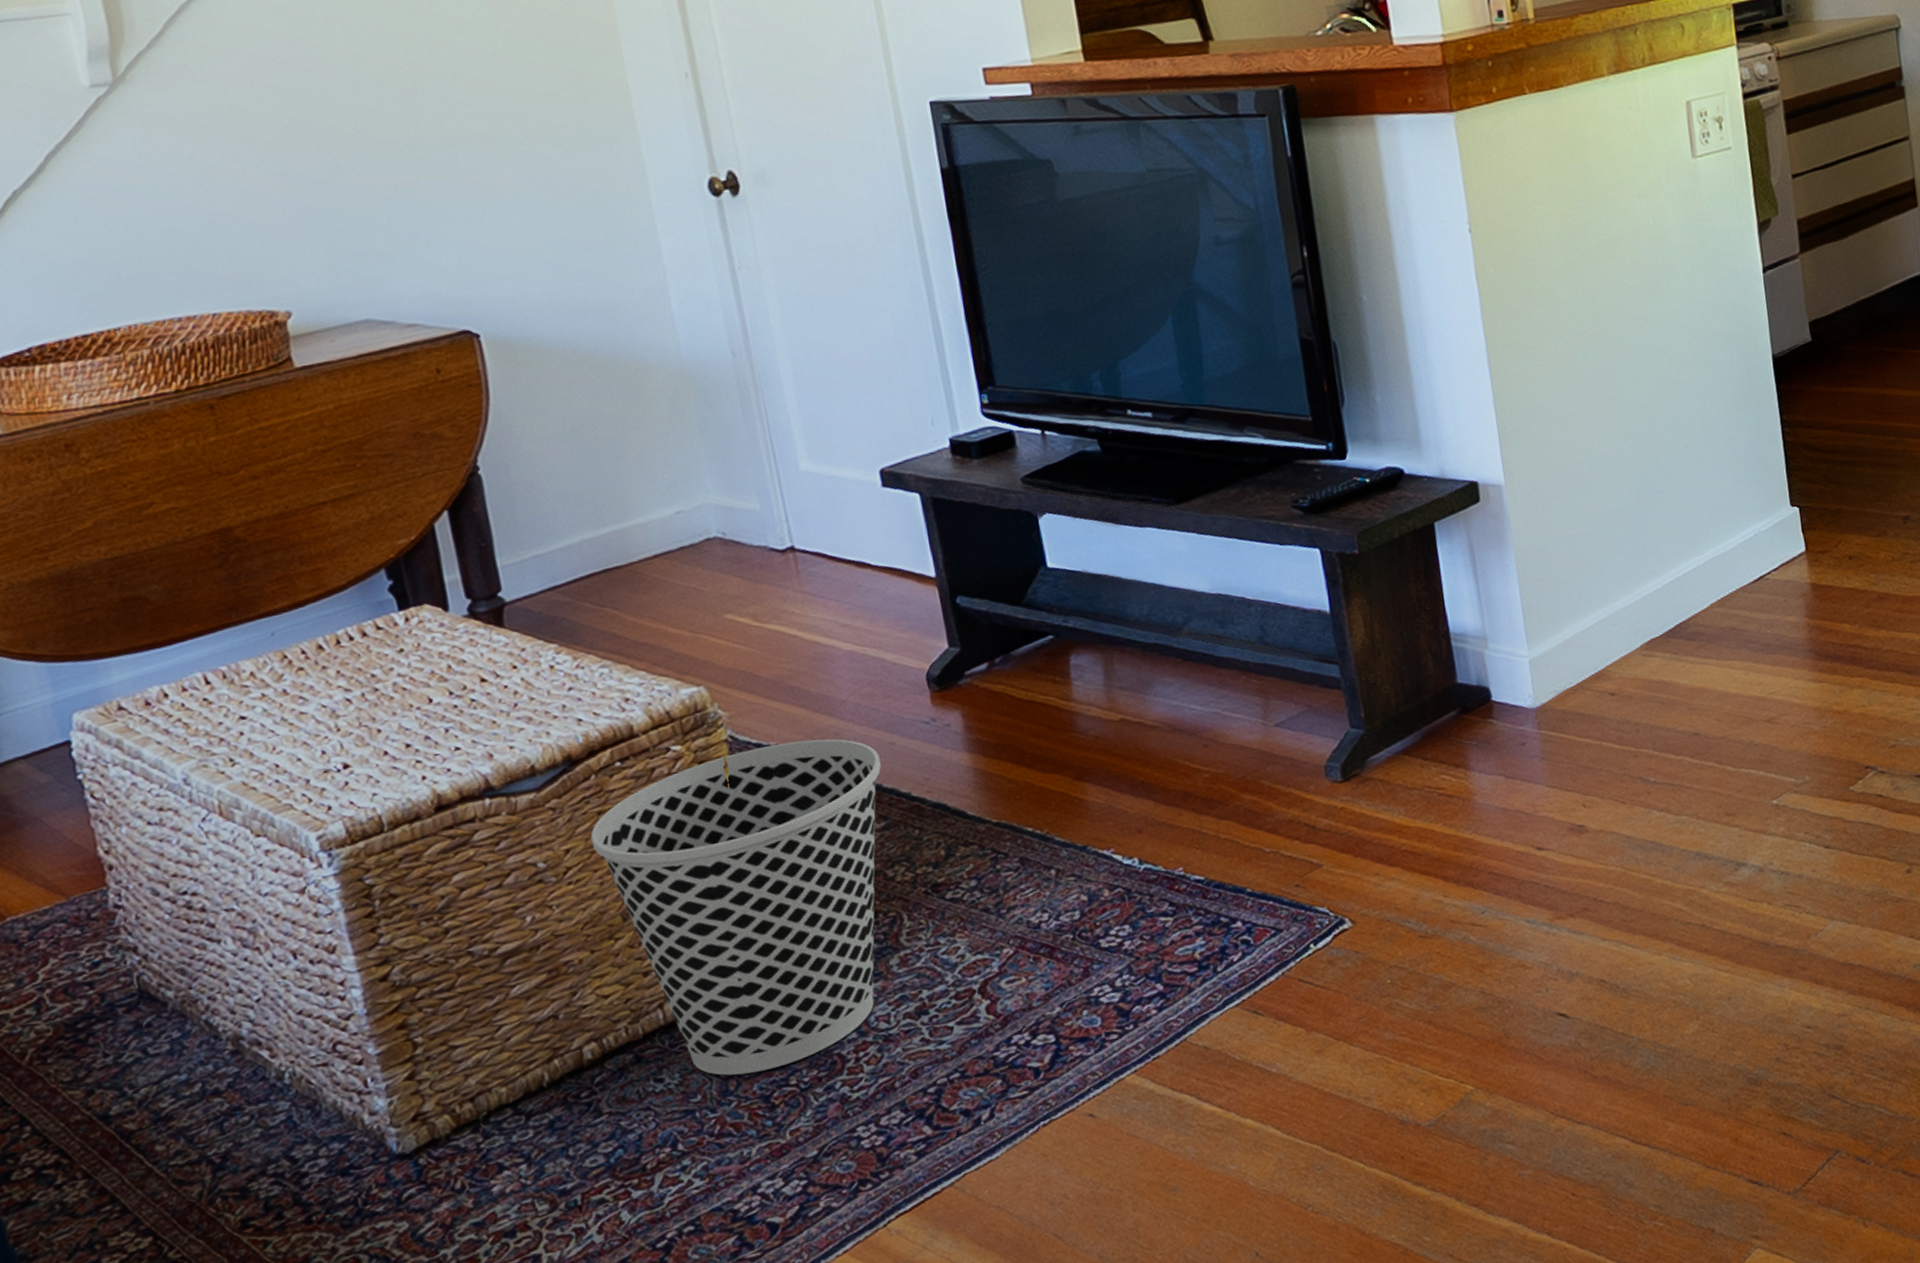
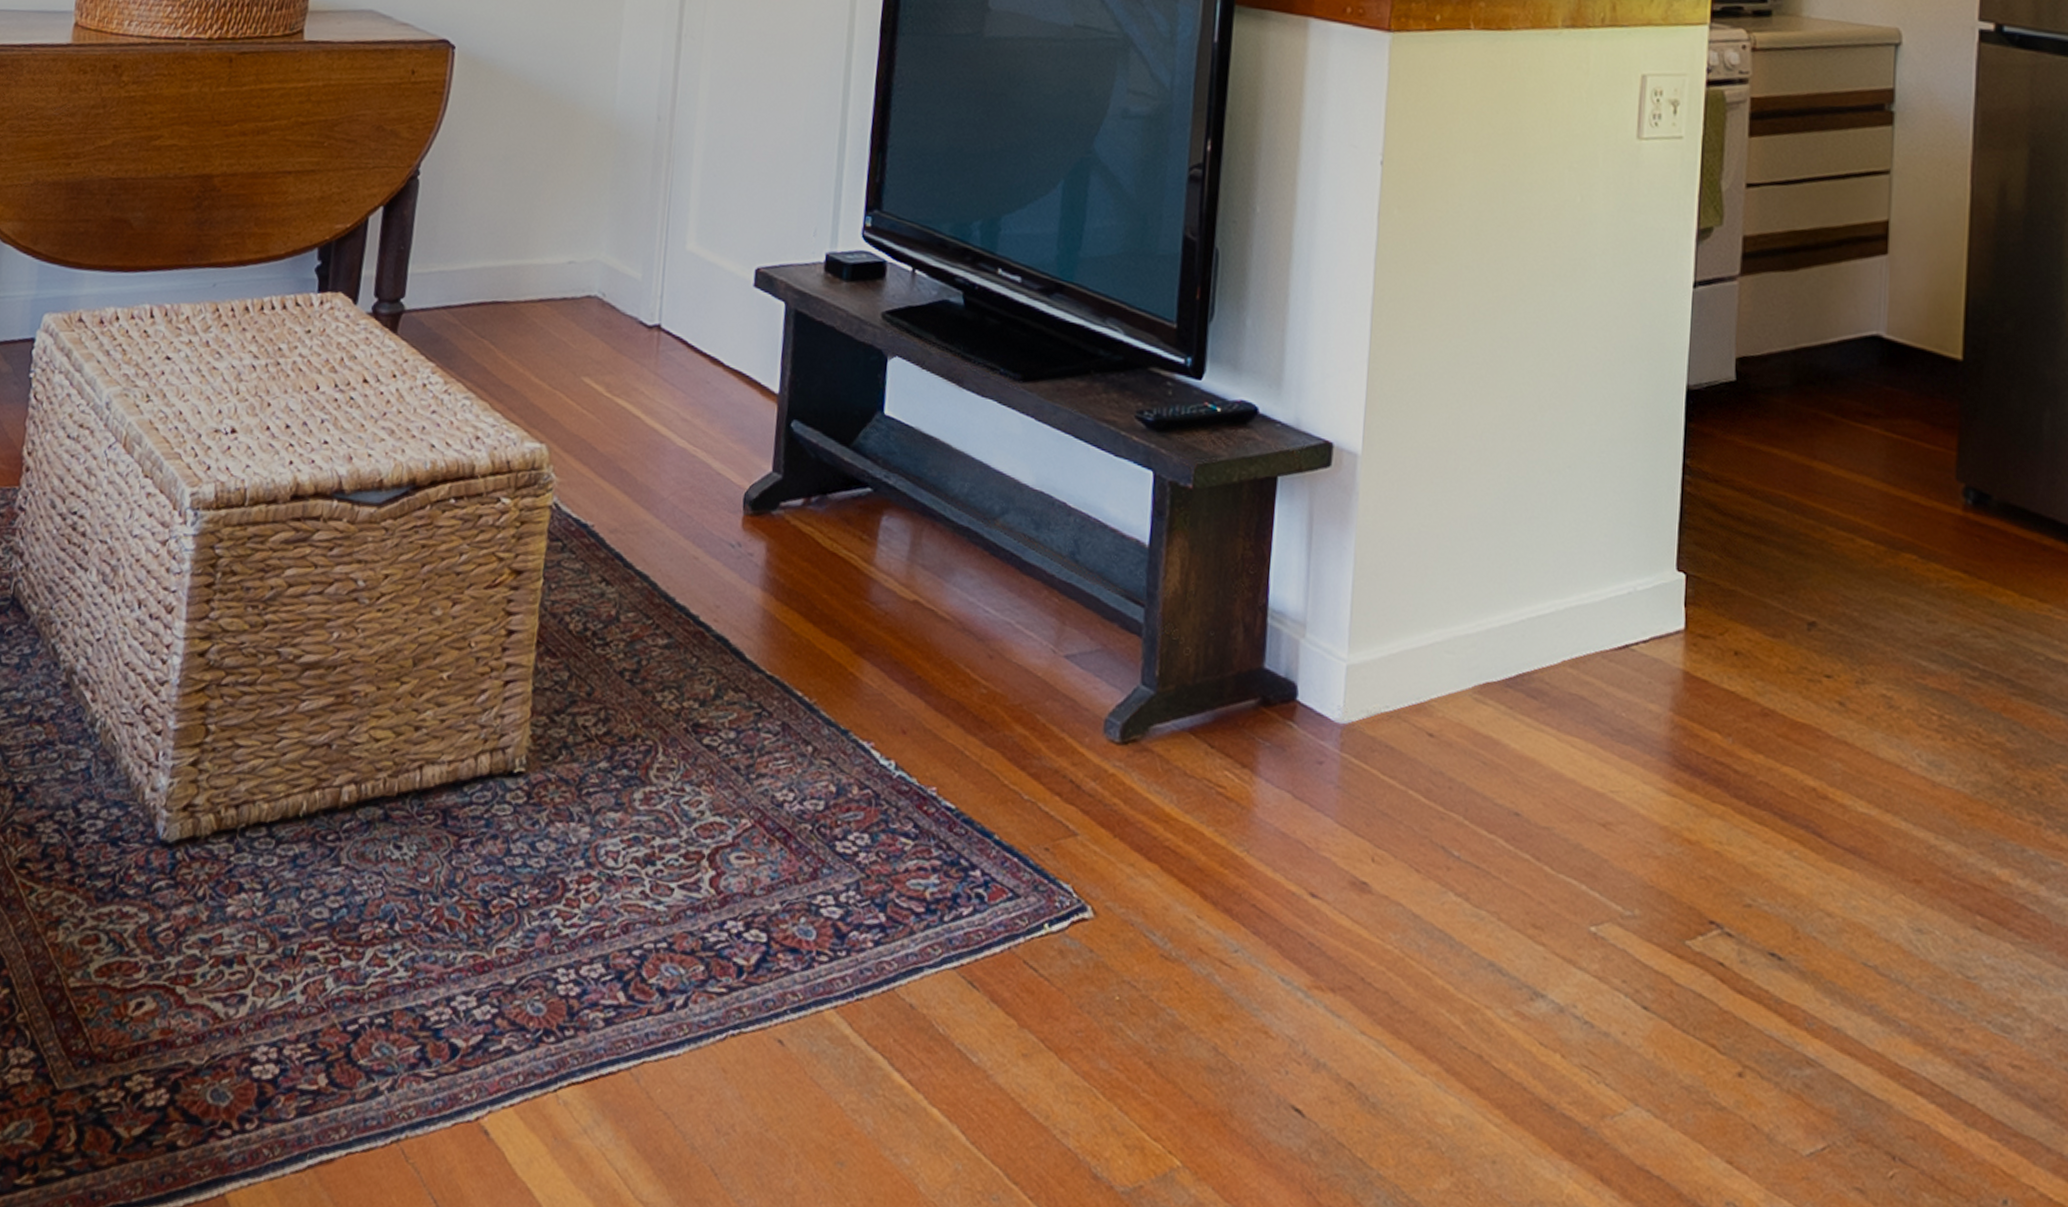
wastebasket: present [590,739,881,1076] -> none [408,522,681,874]

